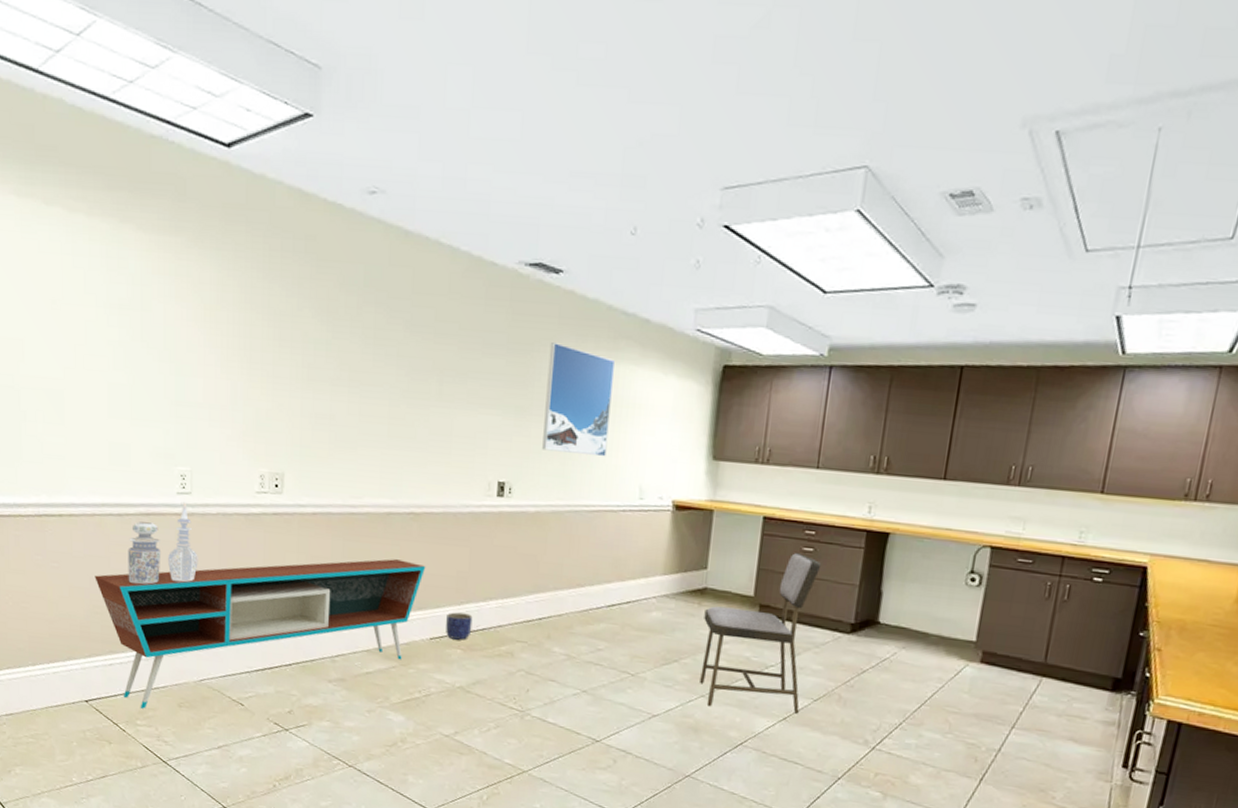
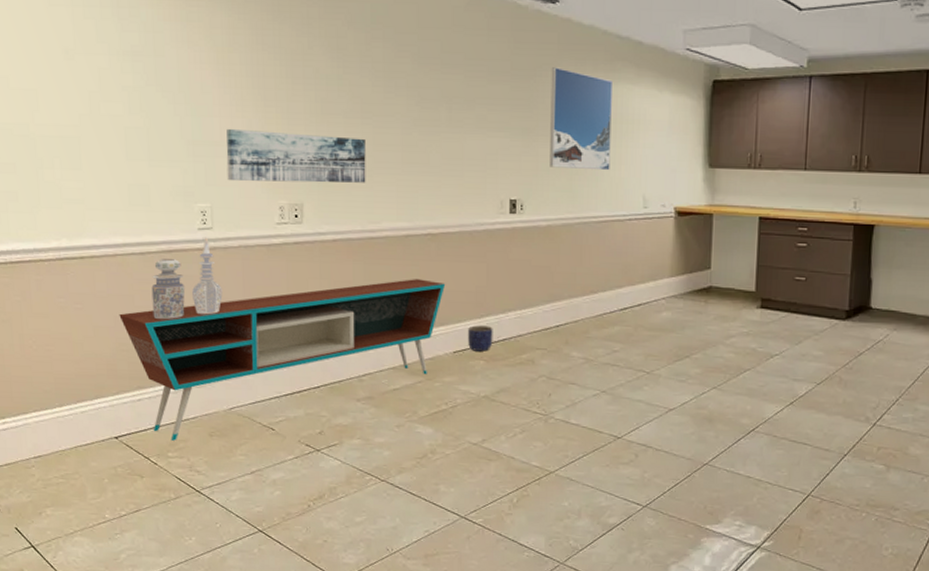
wall art: none [209,390,351,455] -> present [226,128,366,183]
dining chair: present [700,552,822,714] -> none [711,248,815,398]

